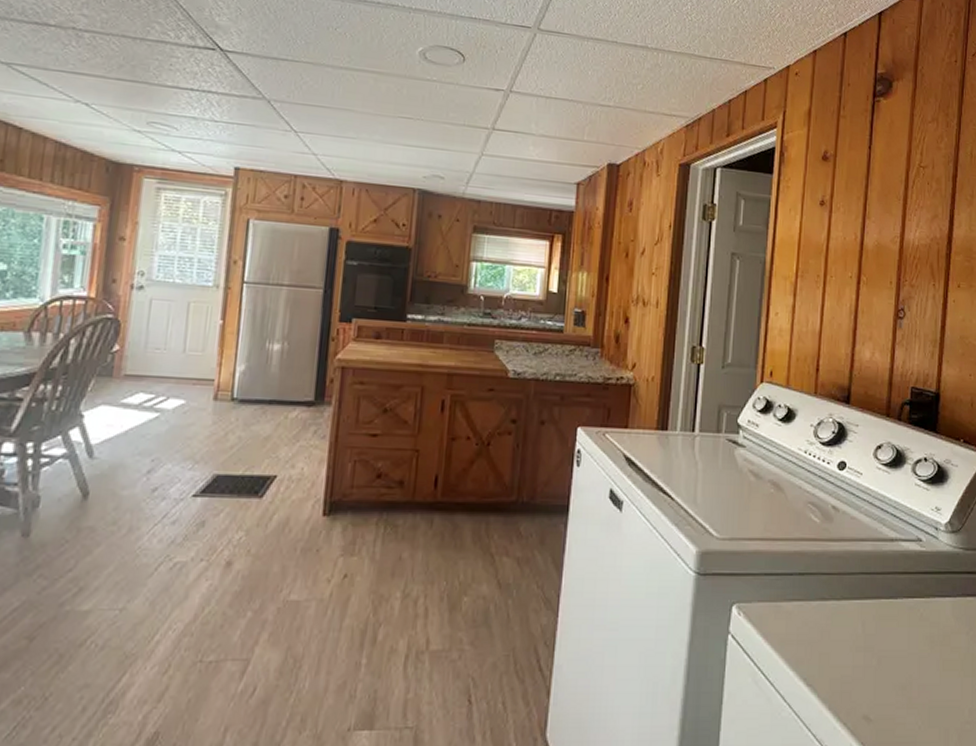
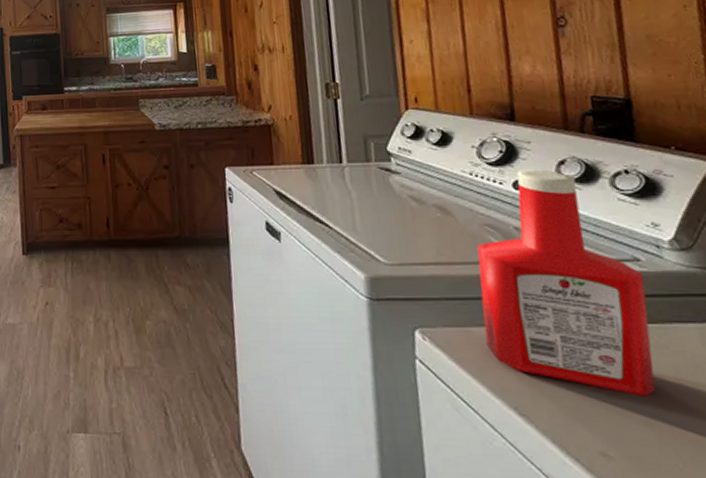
ketchup bottle: none [791,451,921,664] -> present [477,169,656,397]

